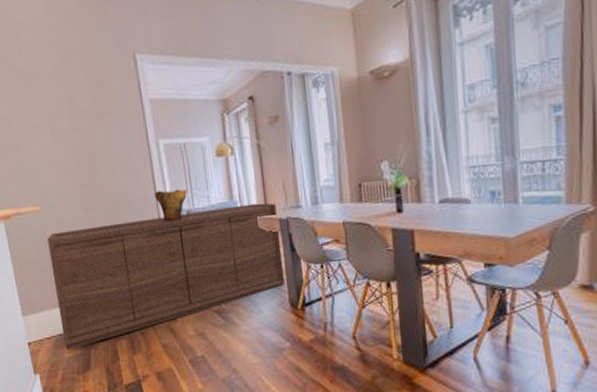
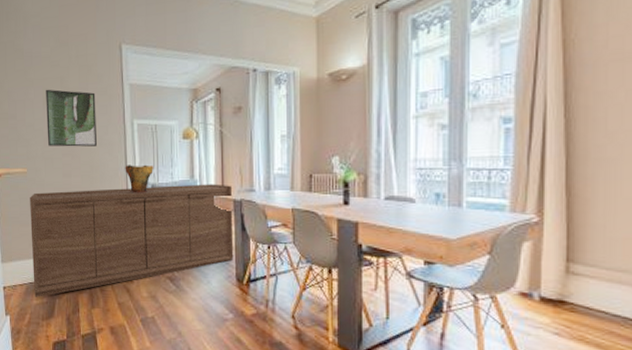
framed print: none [52,112,119,179] -> present [46,89,97,147]

